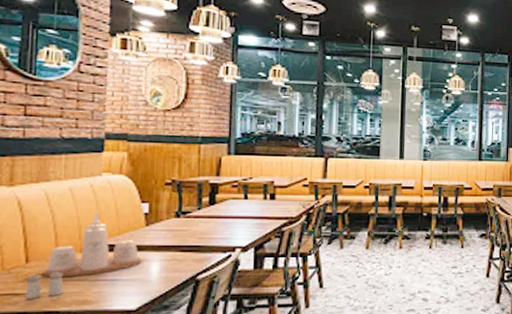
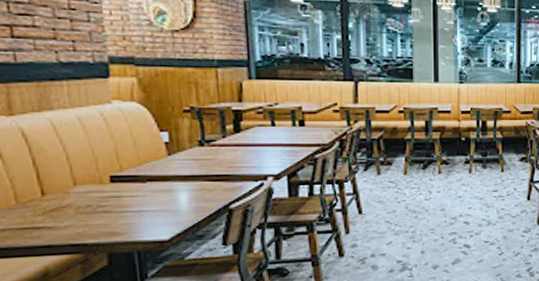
salt and pepper shaker: present [26,272,64,299] -> none [46,204,88,232]
condiment set: present [42,211,142,278] -> none [61,141,169,210]

